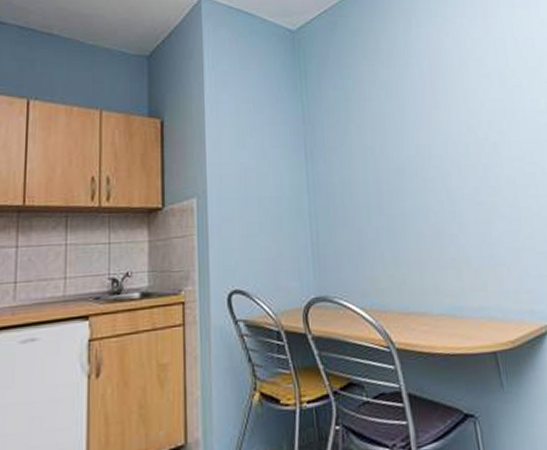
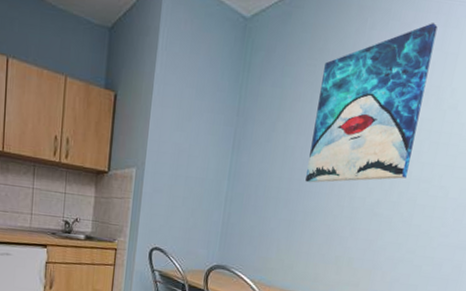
wall art: none [382,16,497,182] -> present [305,23,438,183]

